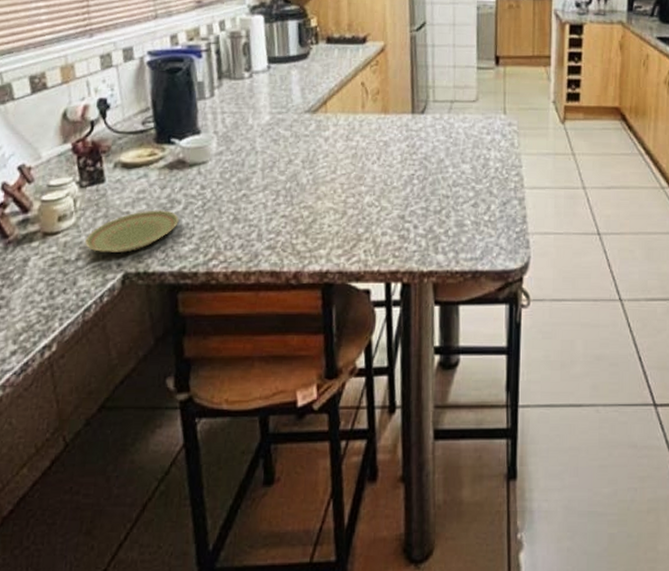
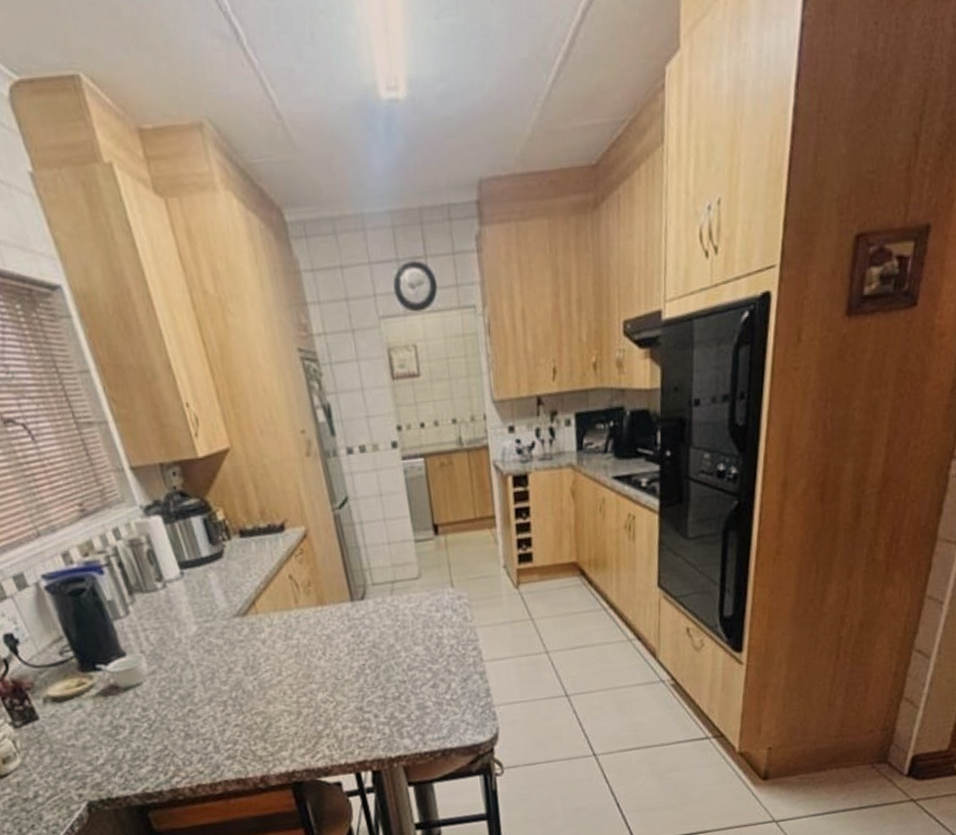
plate: present [85,210,179,253] -> none [38,737,129,787]

